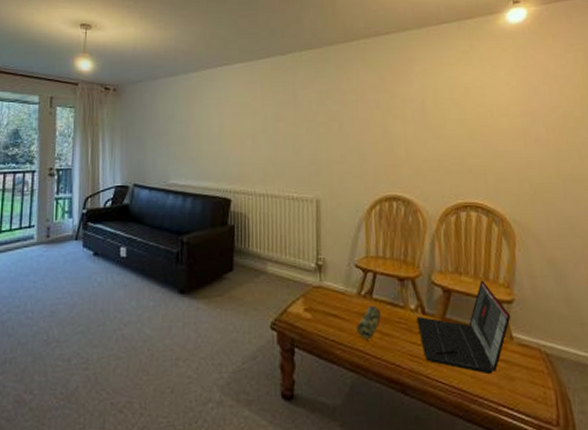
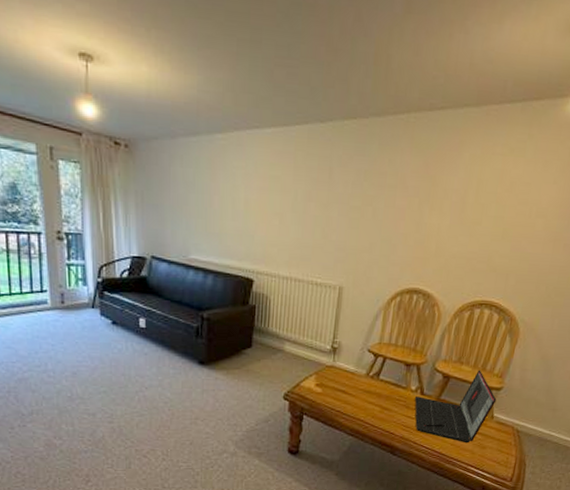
pencil case: present [357,306,381,339] -> none [361,385,384,411]

